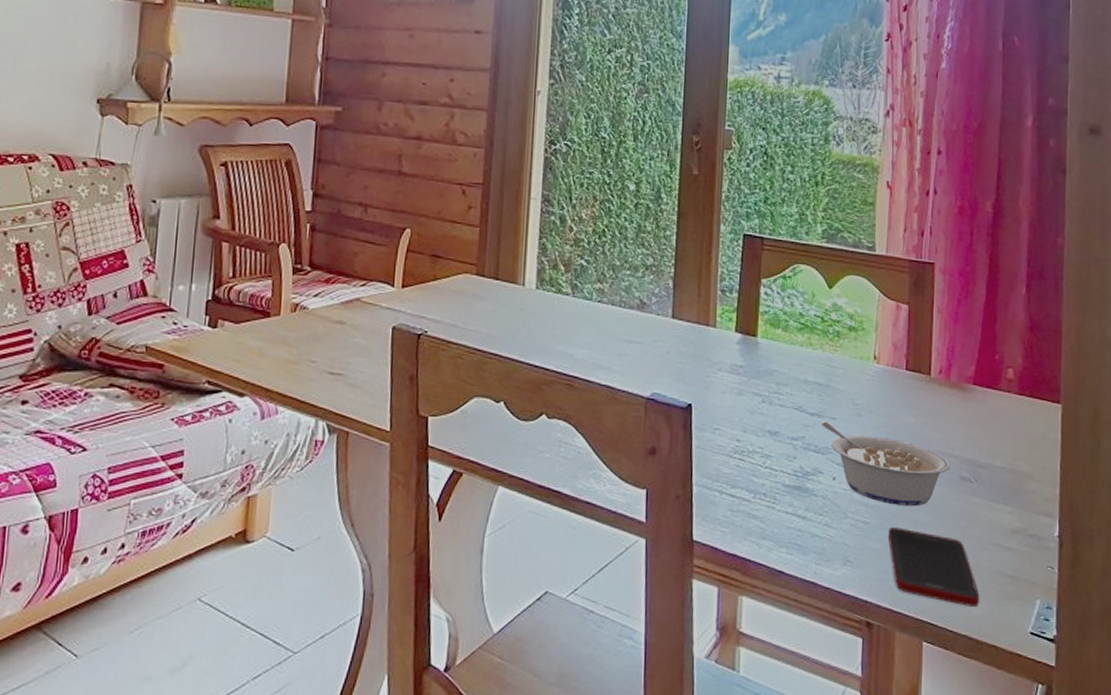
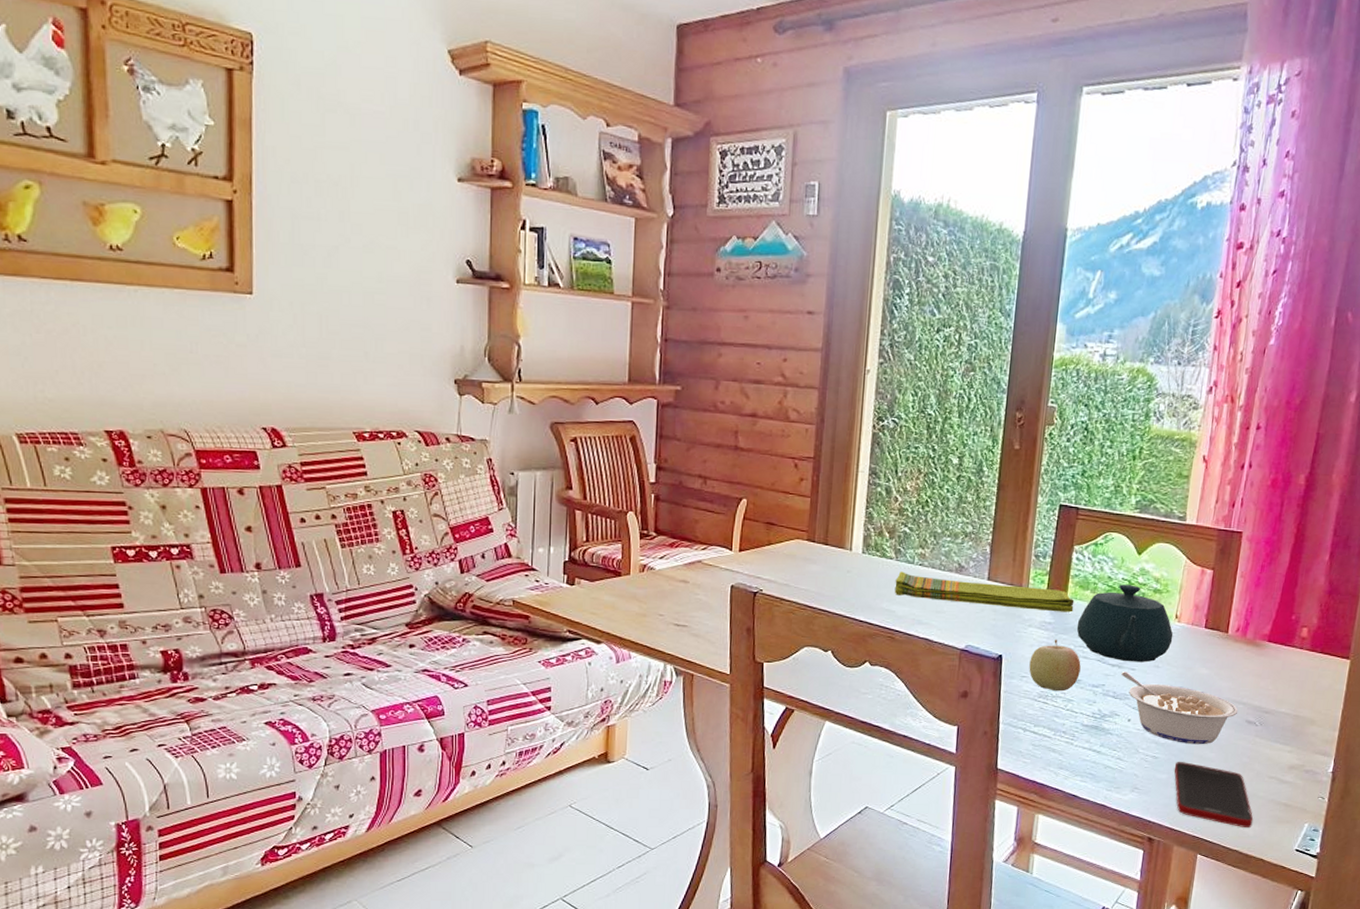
dish towel: none [572,309,766,354] -> present [894,571,1075,612]
fruit: none [721,385,777,446] -> present [1029,639,1081,692]
teapot: none [770,322,873,410] -> present [1076,584,1173,663]

